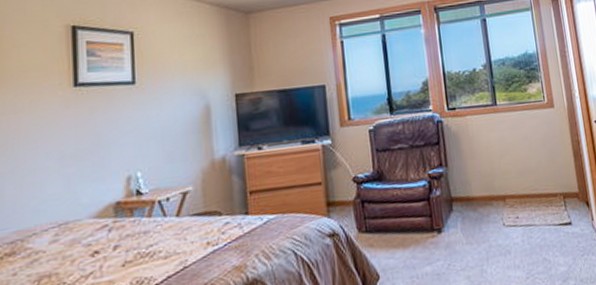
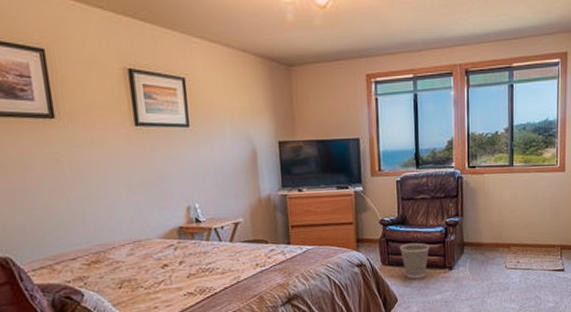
wastebasket: none [377,201,413,248] -> present [399,242,430,279]

